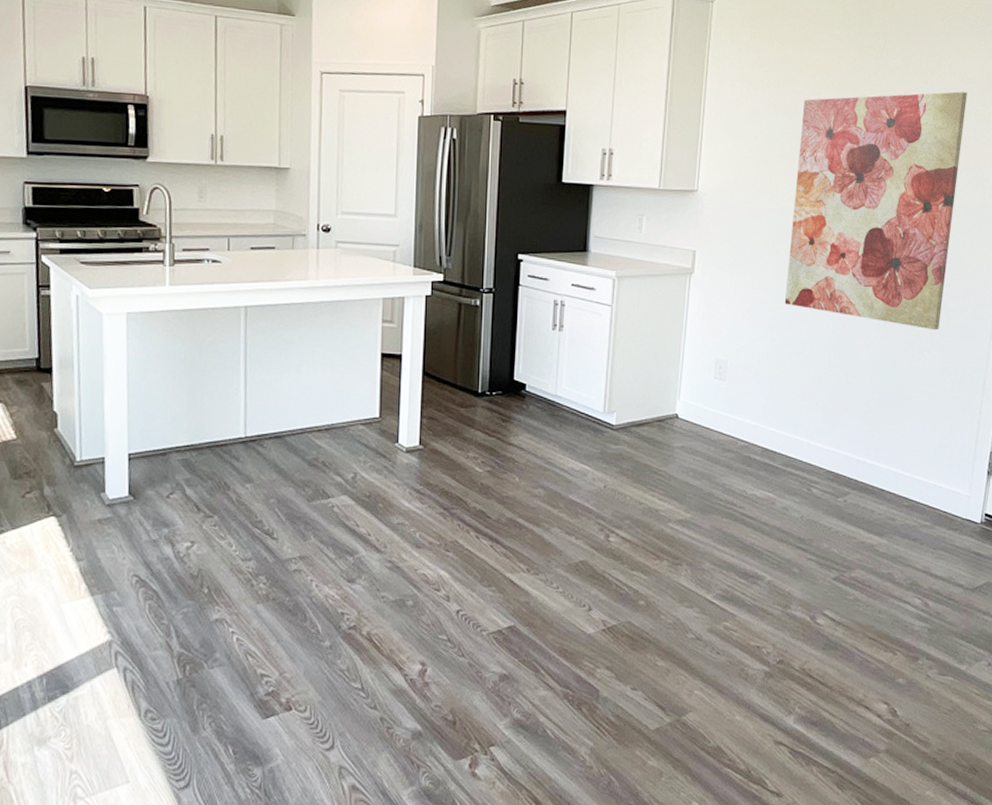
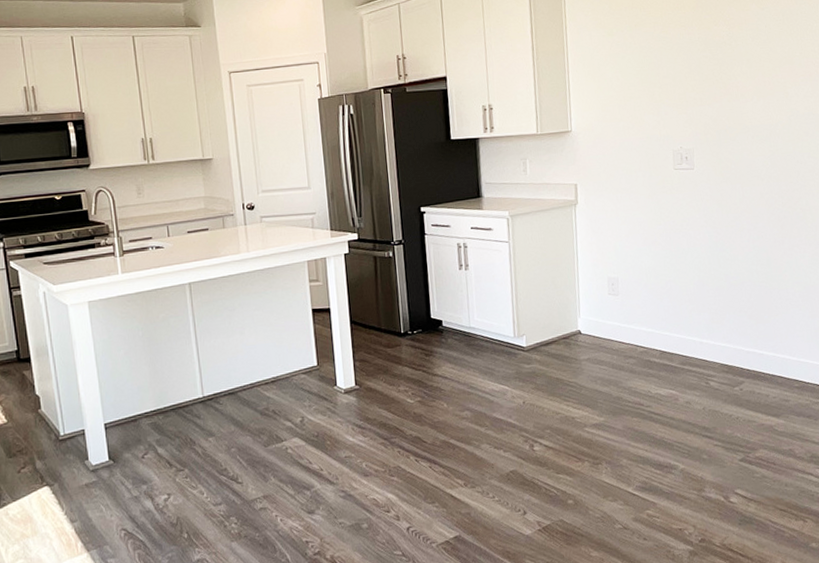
wall art: present [784,91,967,331] -> none [655,12,805,227]

